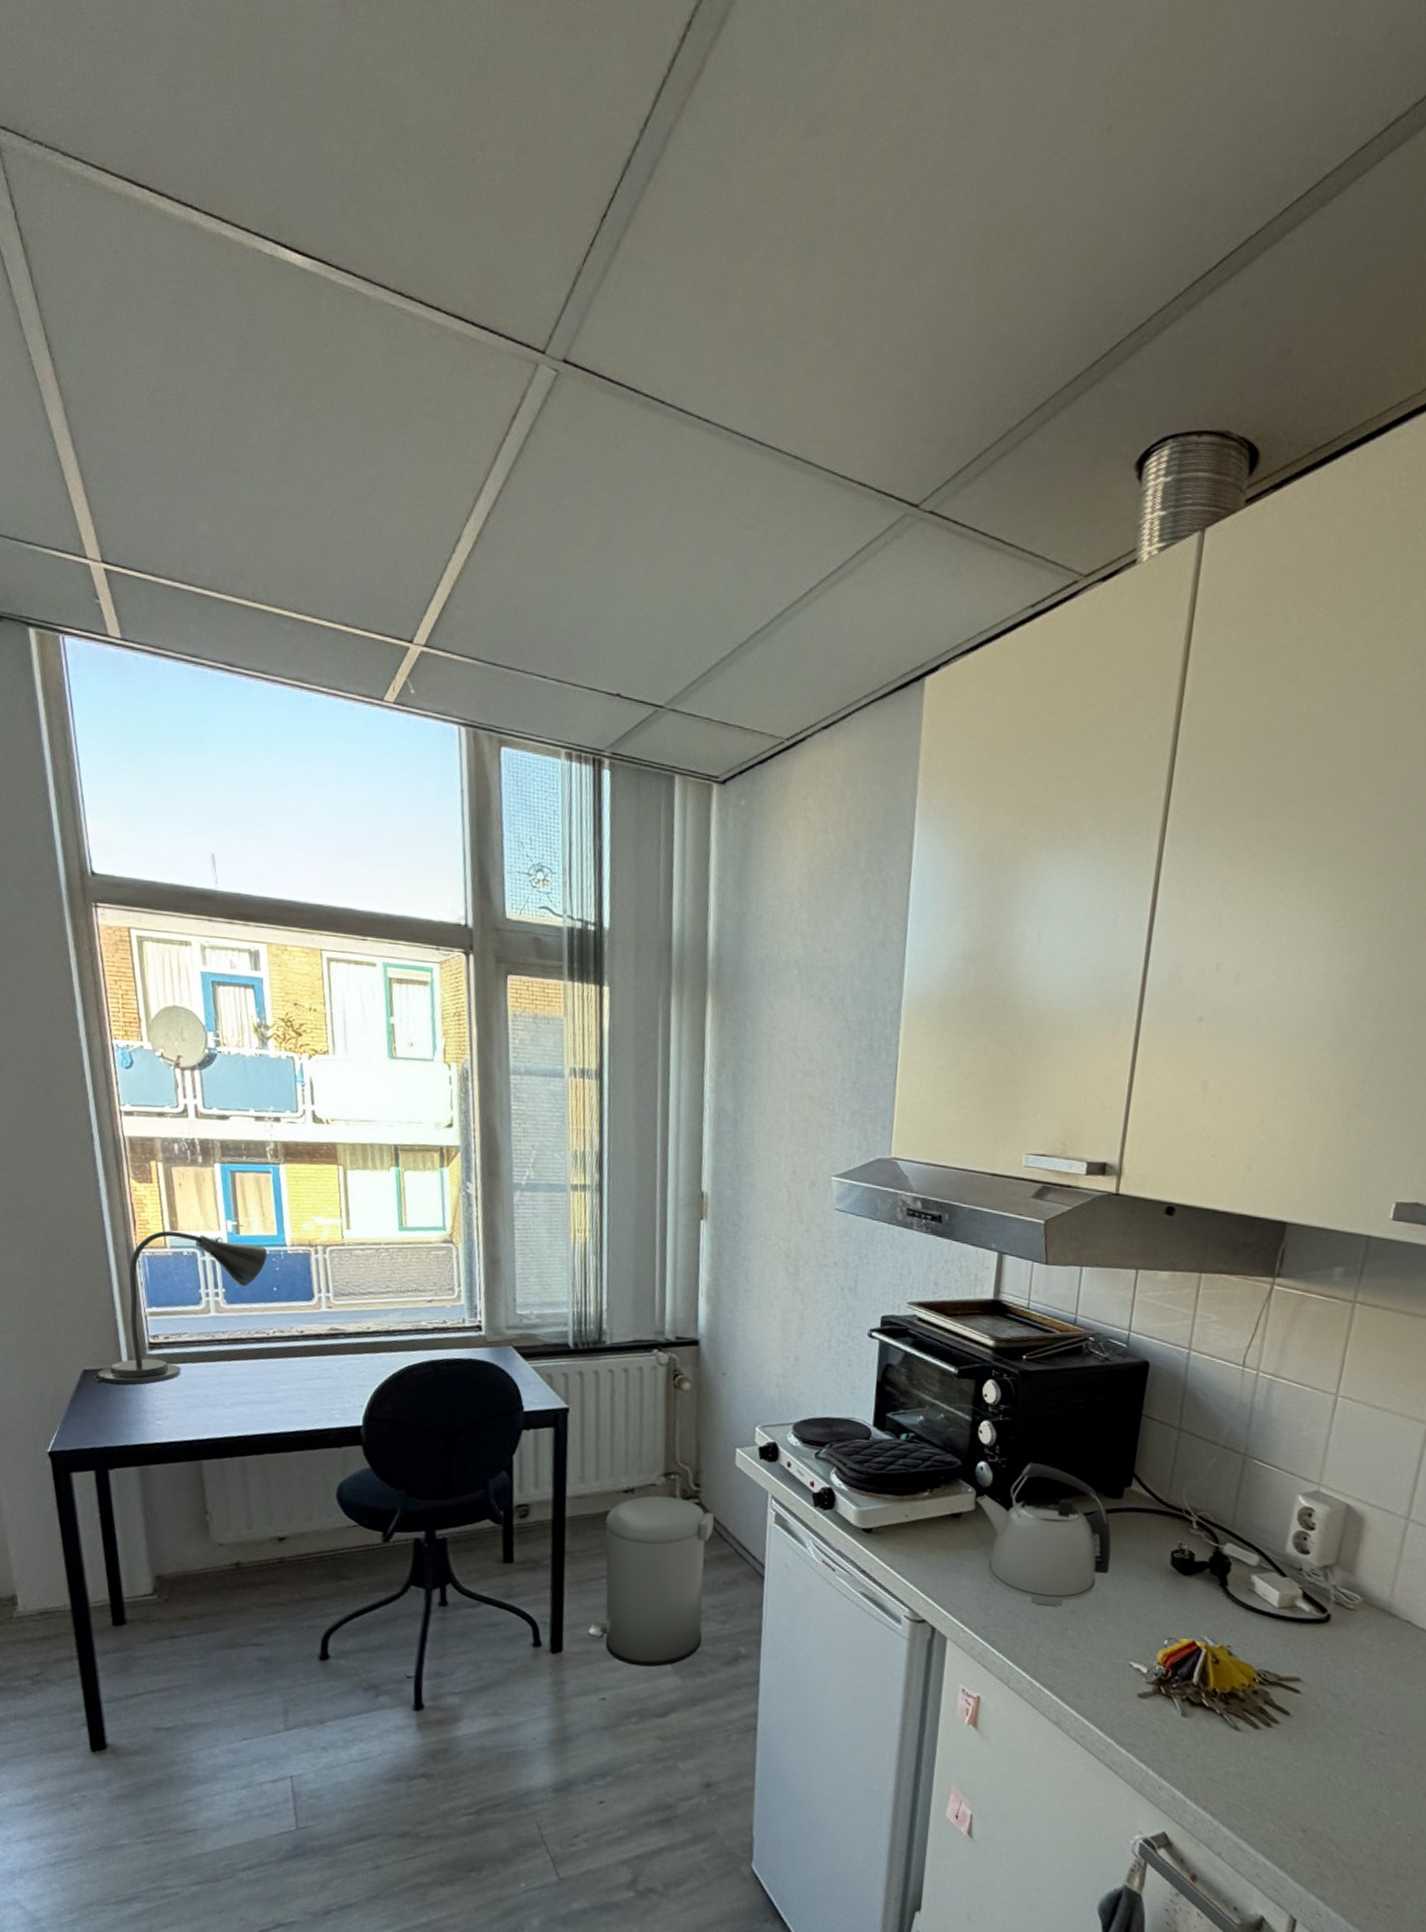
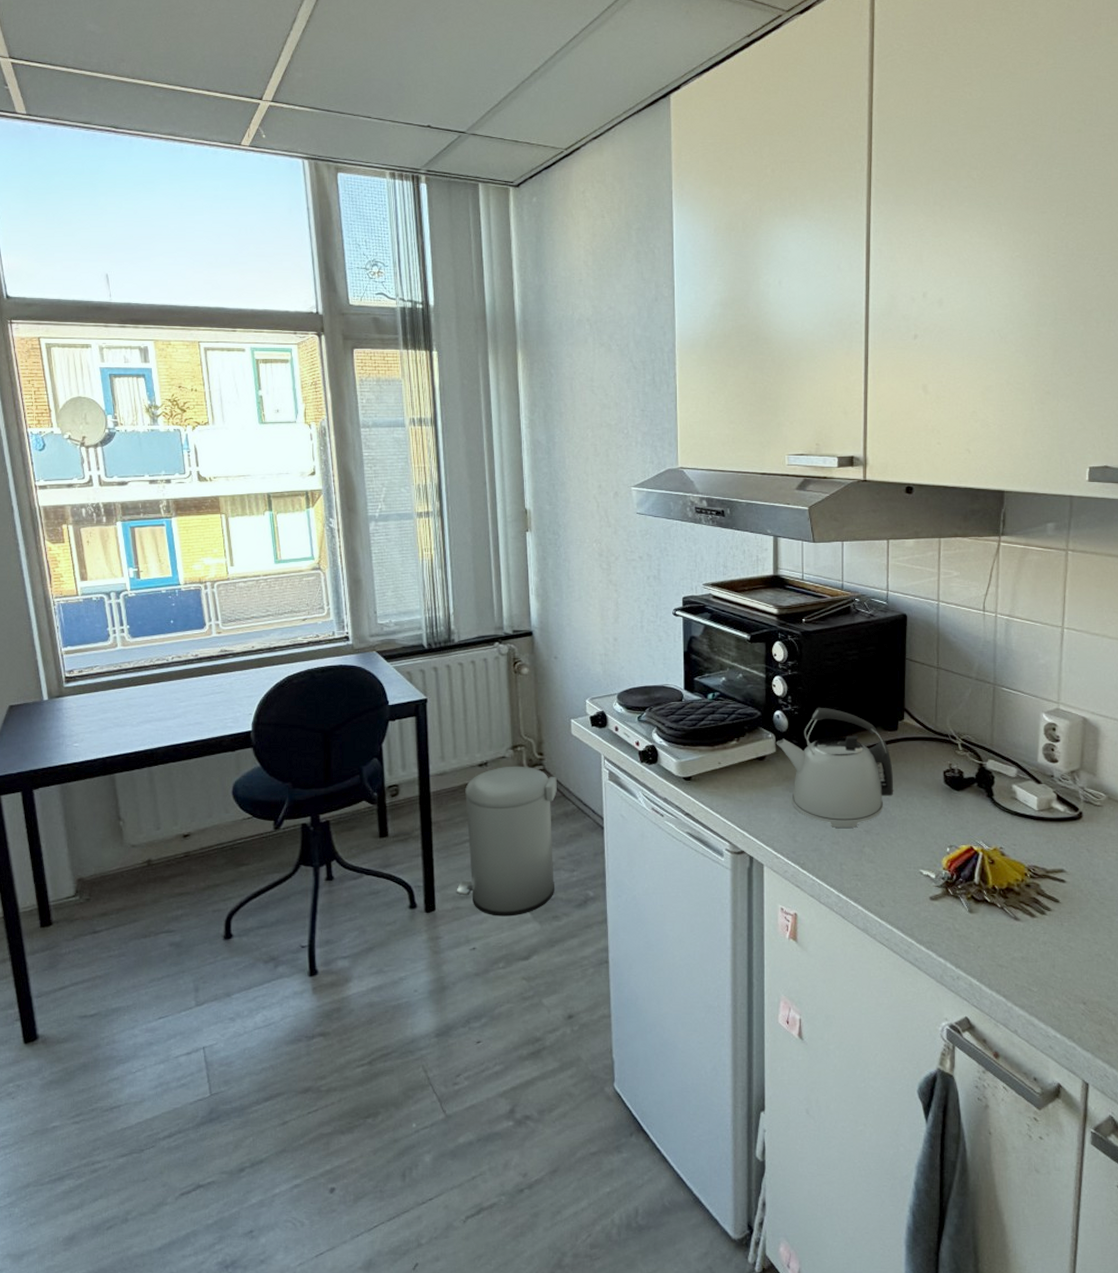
desk lamp: present [93,1230,268,1386] -> none [18,581,164,716]

